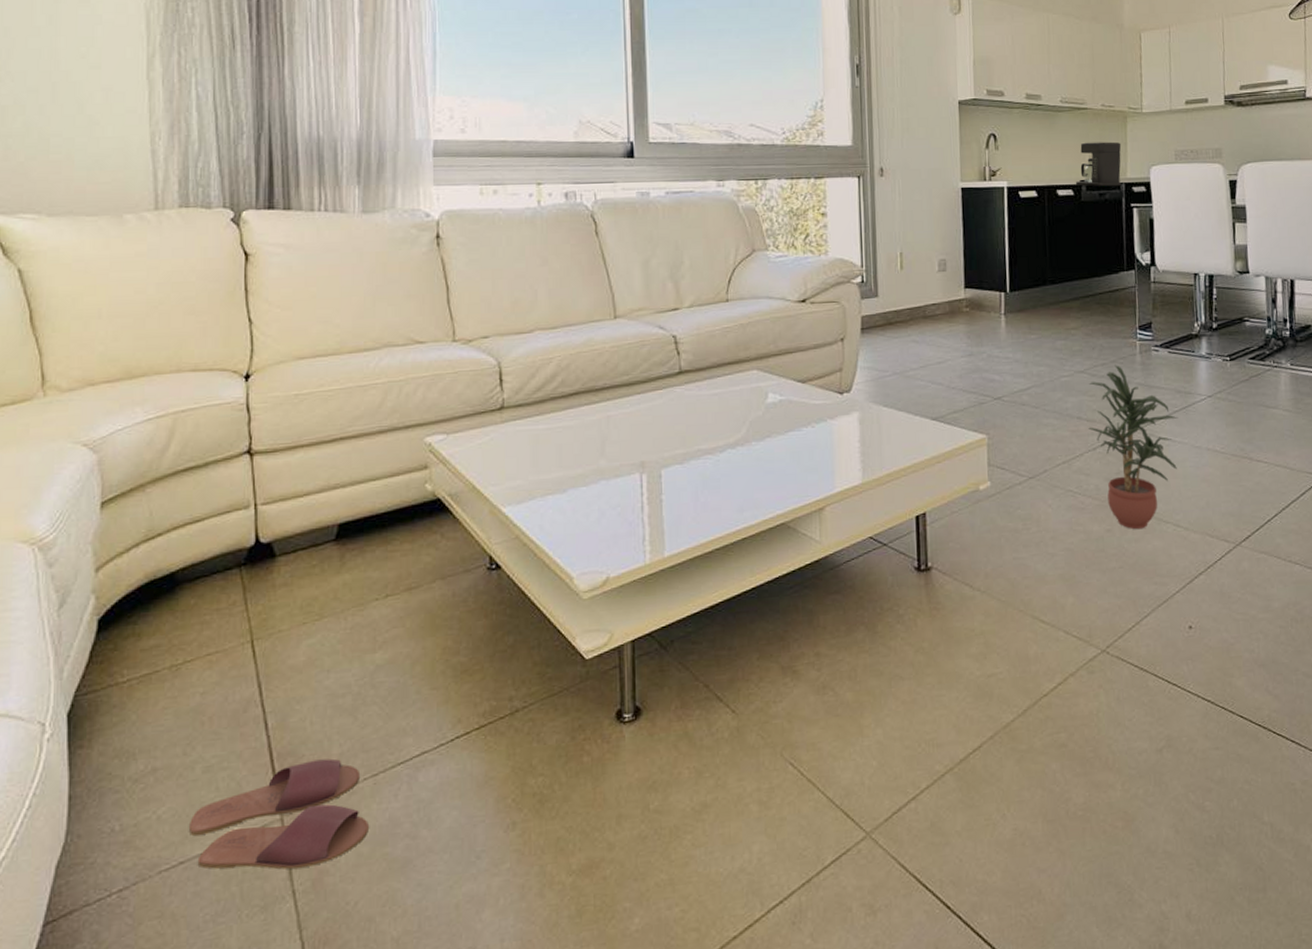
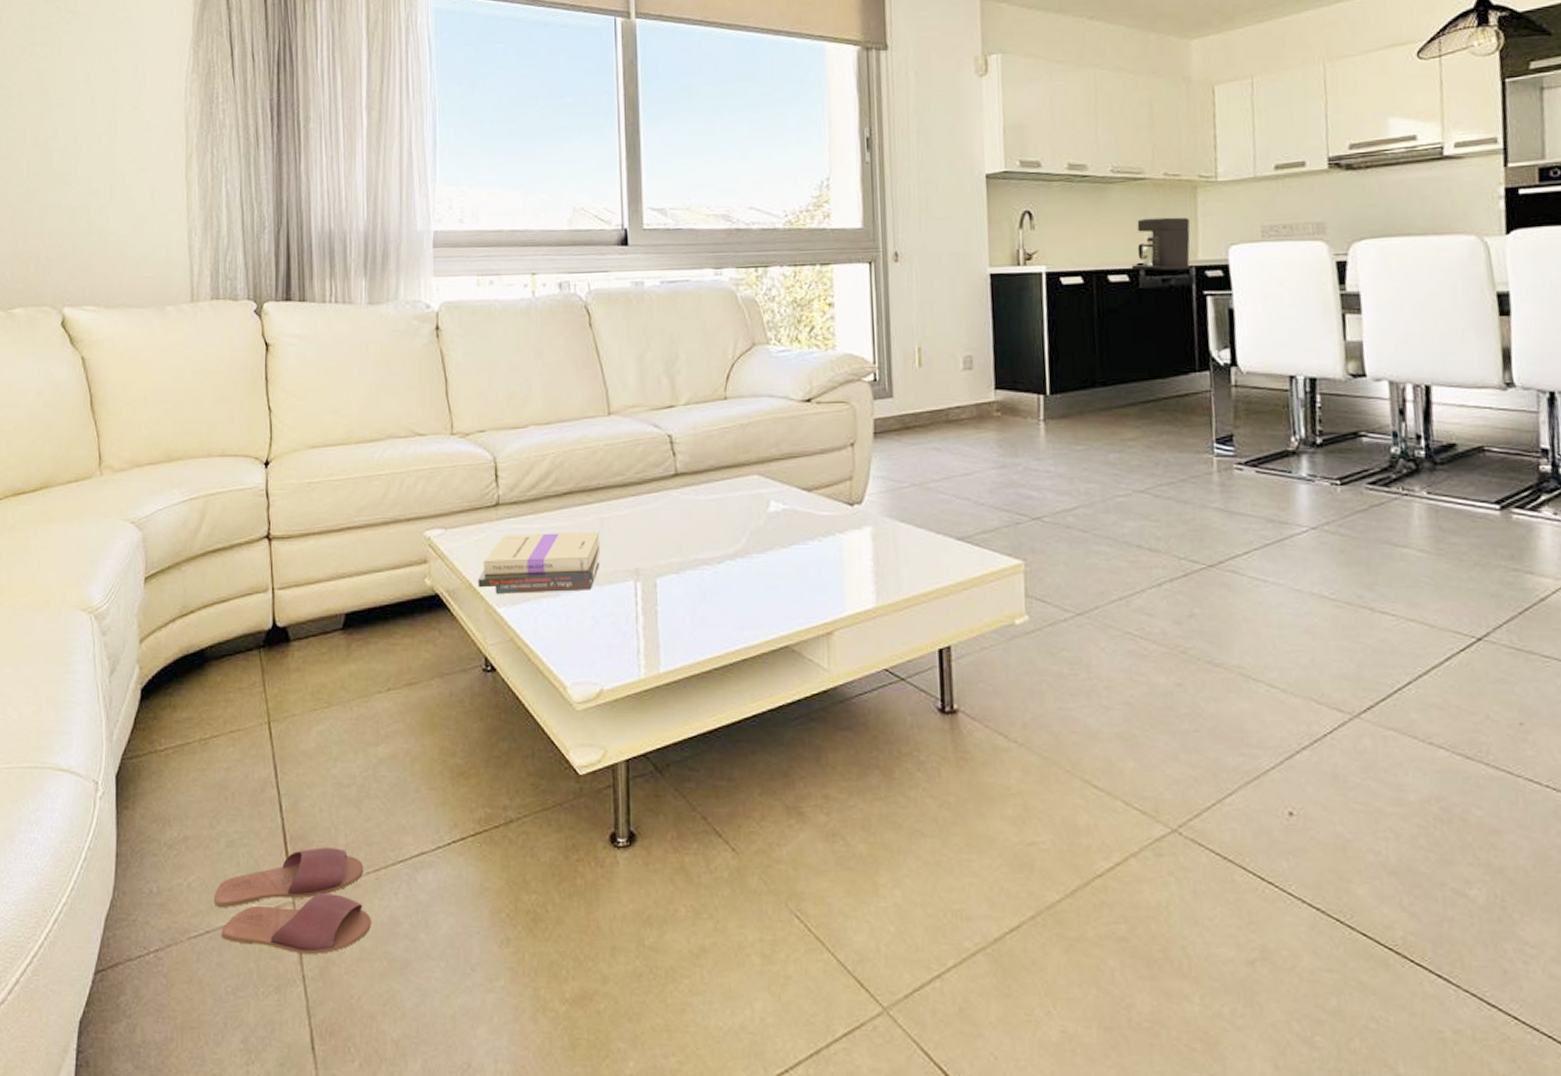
books: none [482,428,607,494] -> present [478,531,600,594]
potted plant: present [1088,365,1179,530] -> none [1151,485,1271,687]

